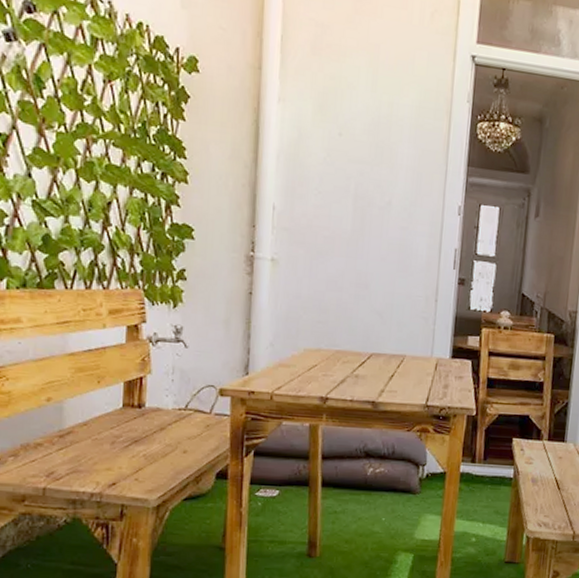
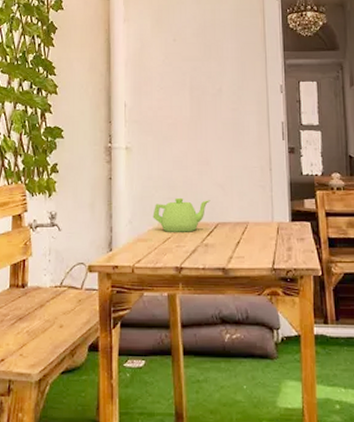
teapot: none [298,322,366,361] -> present [152,197,210,232]

